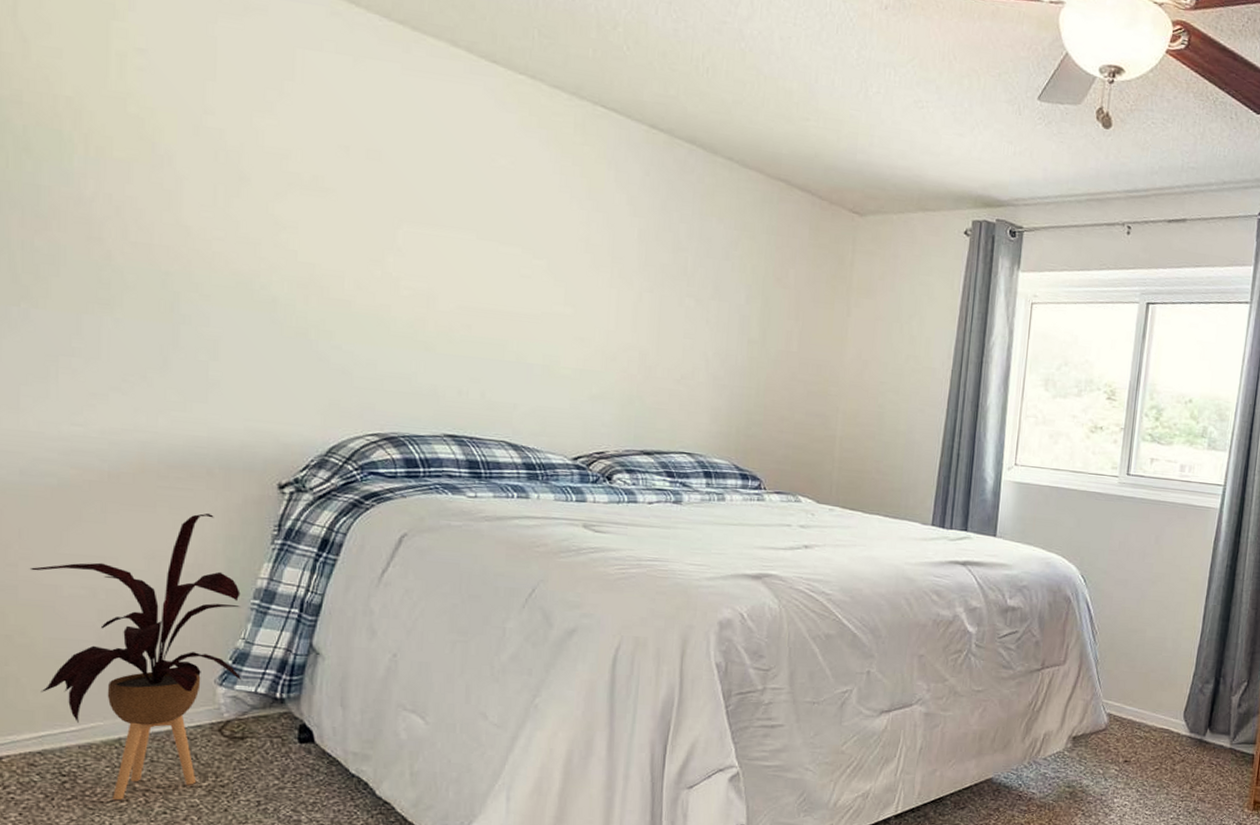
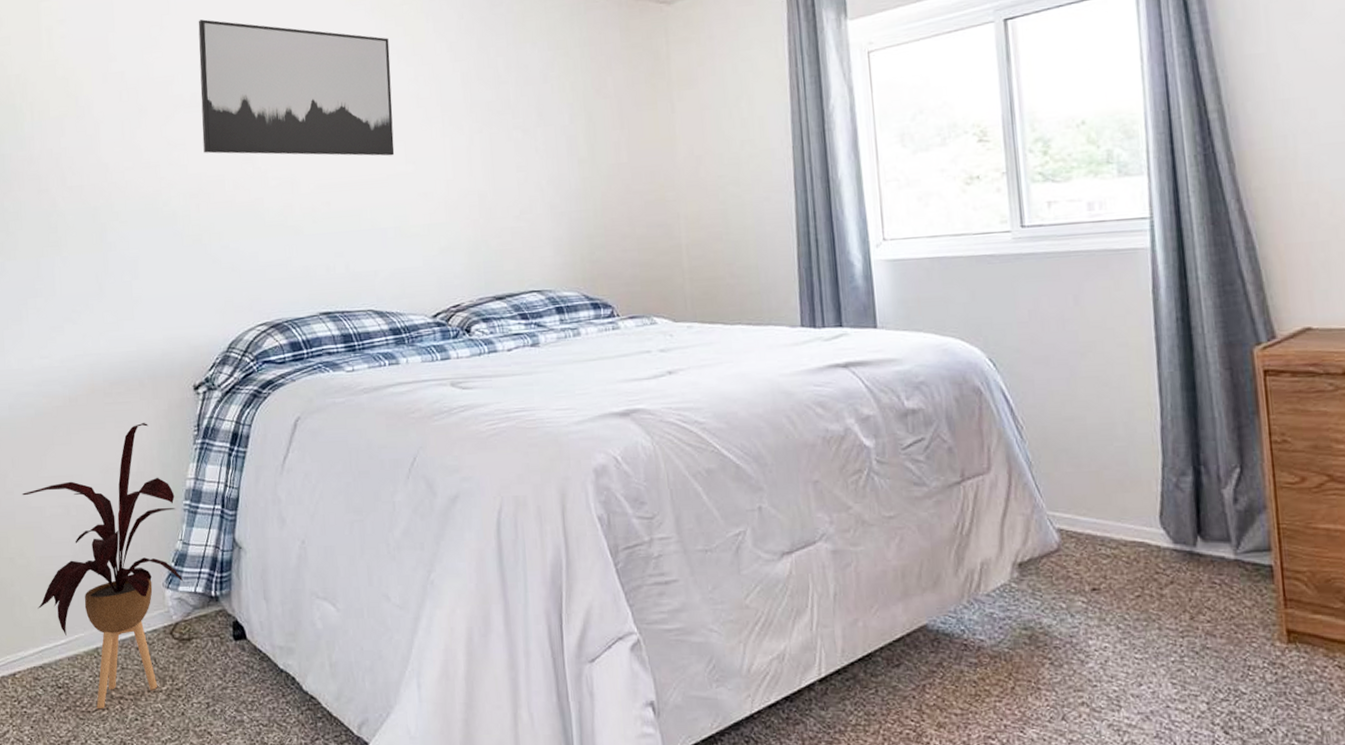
wall art: none [321,97,563,294] -> present [198,19,395,156]

